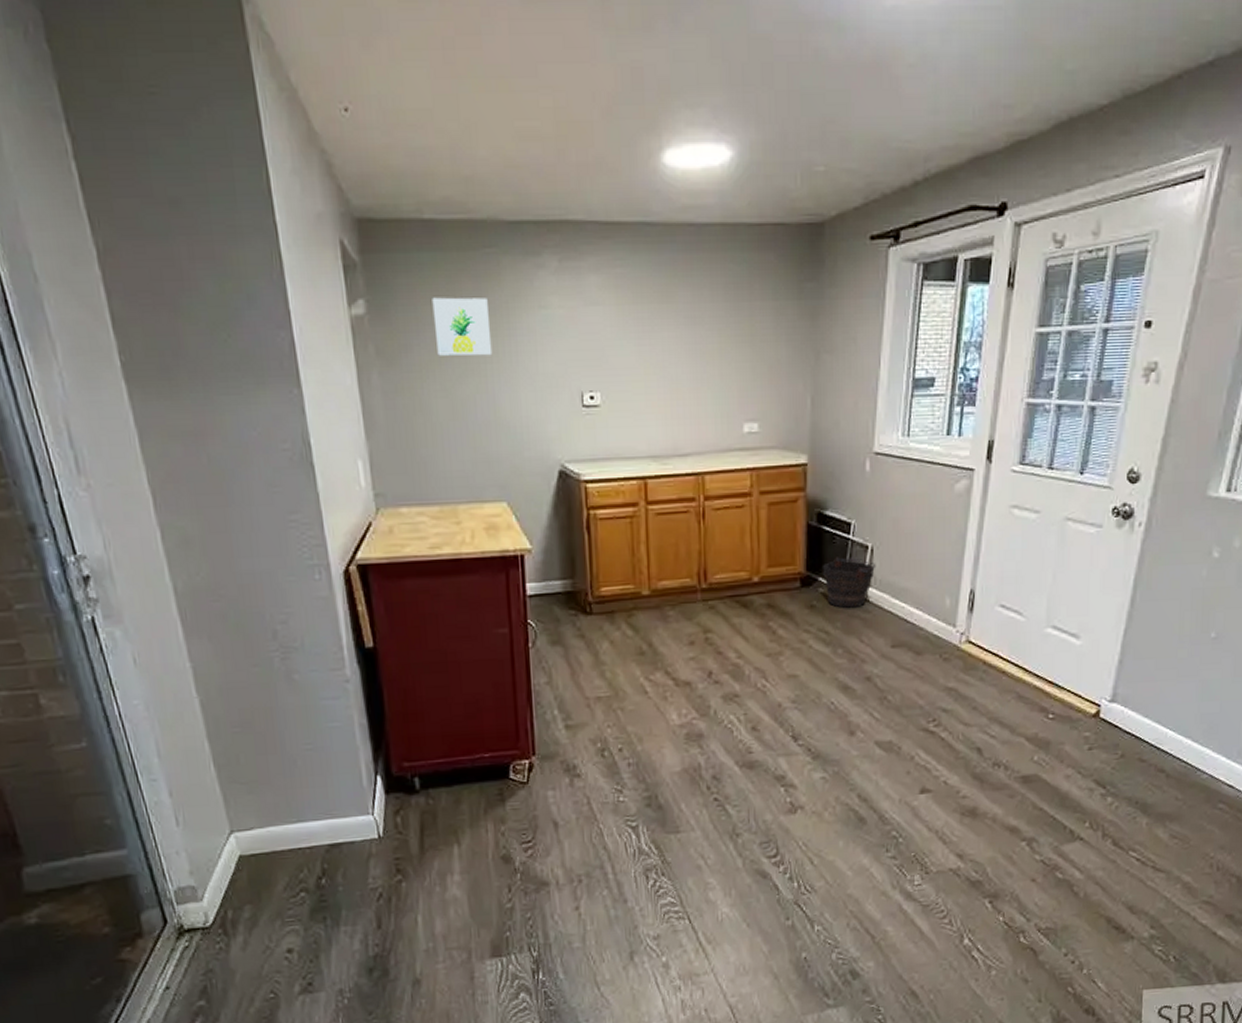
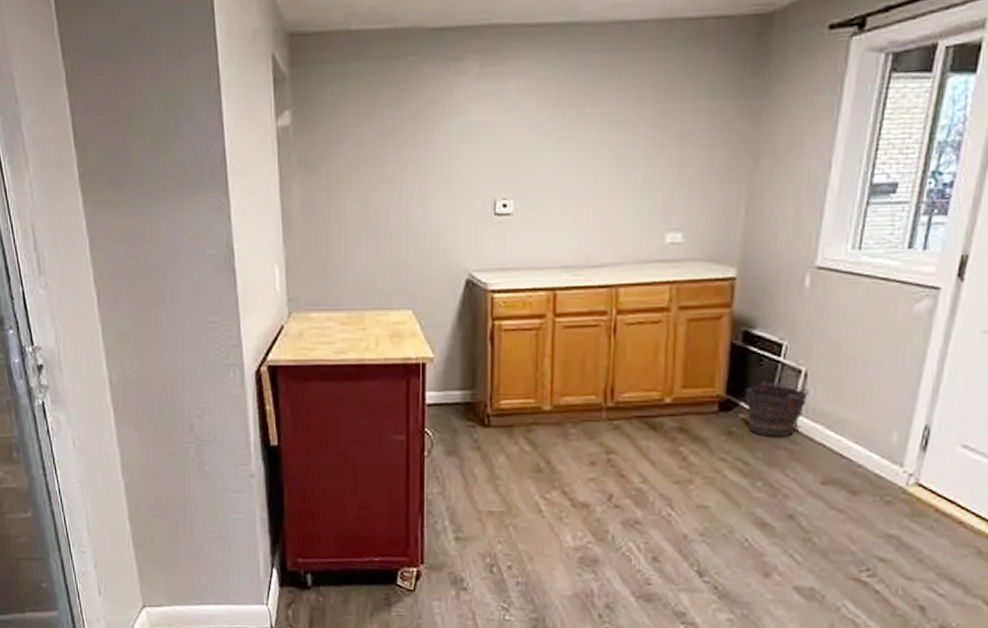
wall art: present [432,297,493,356] -> none [353,106,408,165]

